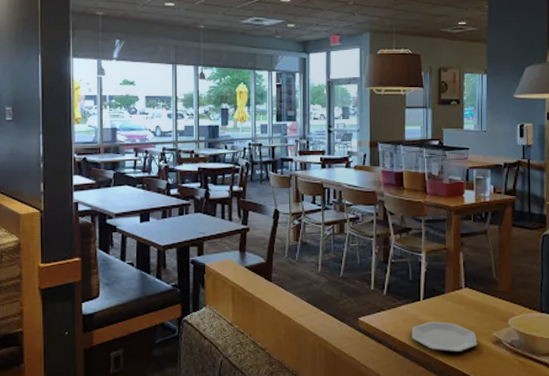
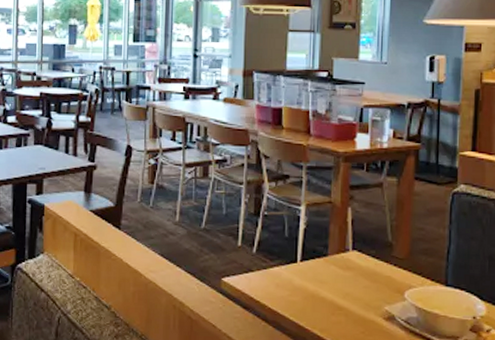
plate: present [411,321,478,353] -> none [285,288,366,328]

